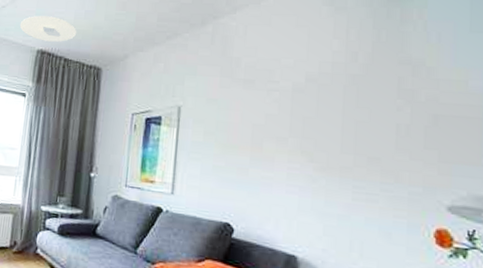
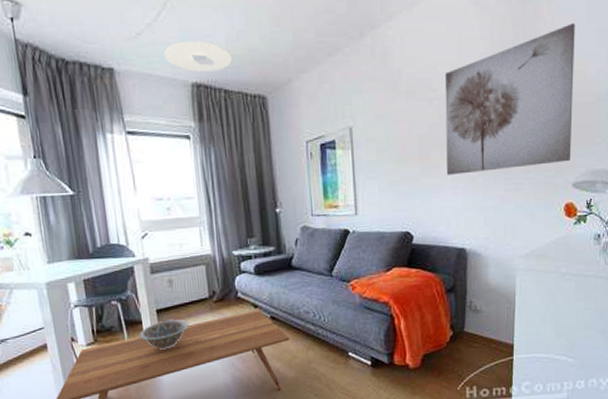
wall art: none [280,31,455,180] -> present [445,23,575,175]

